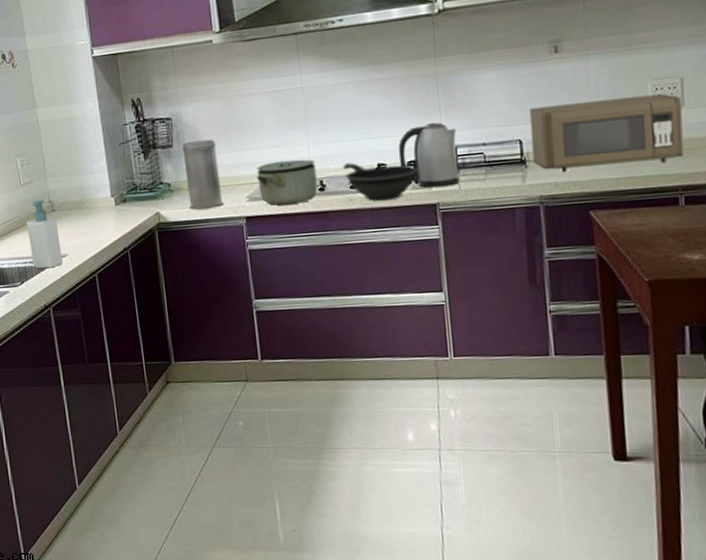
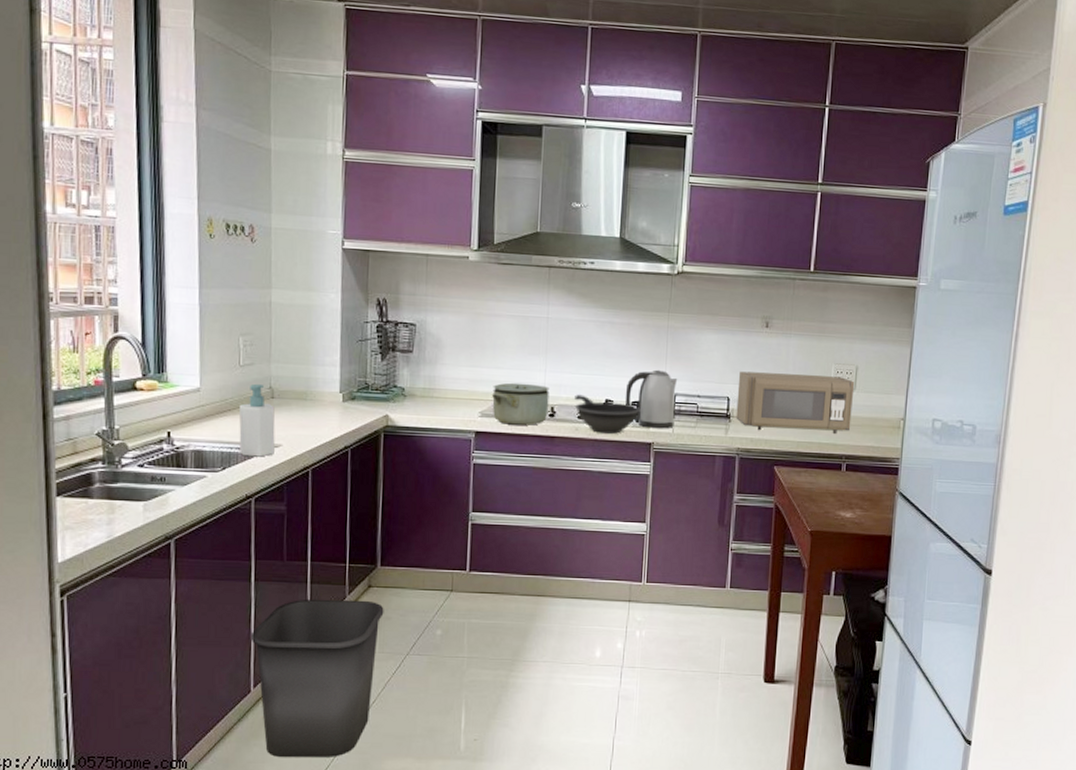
waste bin: none [69,396,187,549] -> present [252,599,384,757]
canister: present [182,139,224,211] -> none [421,350,457,420]

